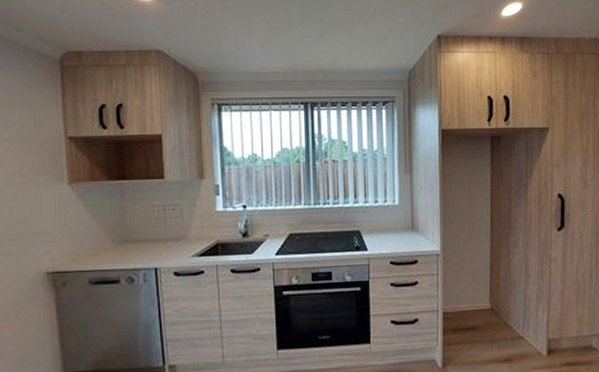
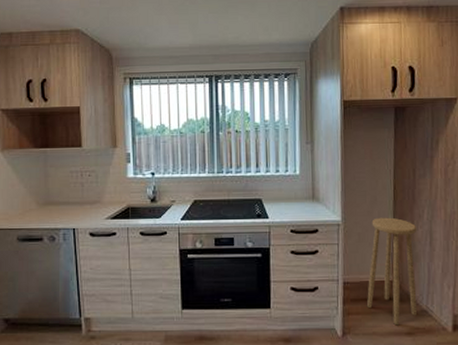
stool: none [466,246,514,353] -> present [367,217,417,326]

